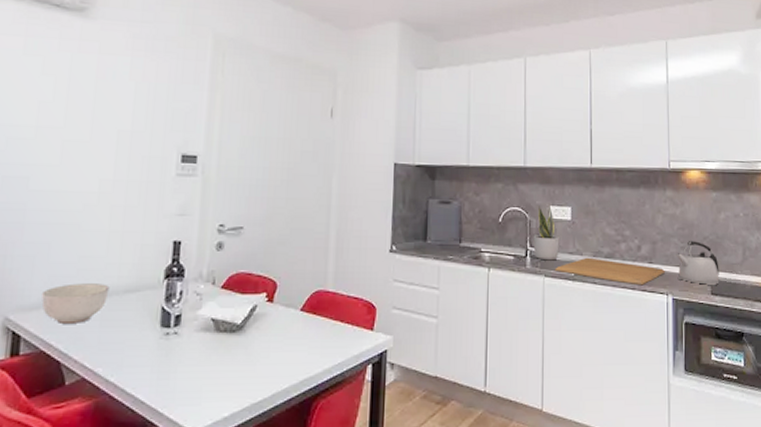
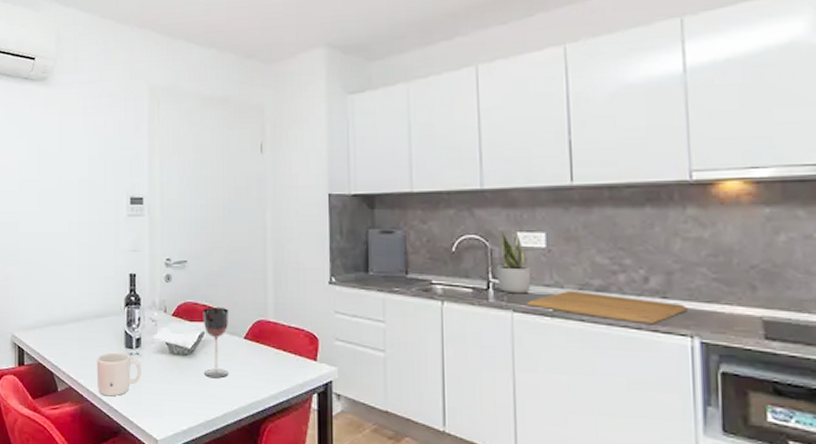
bowl: present [41,283,110,323] -> none [36,309,83,342]
mug: none [119,333,179,386] -> present [96,352,141,397]
wineglass: none [254,277,287,356] -> present [203,306,230,379]
kettle: present [676,240,720,286] -> none [704,269,779,329]

